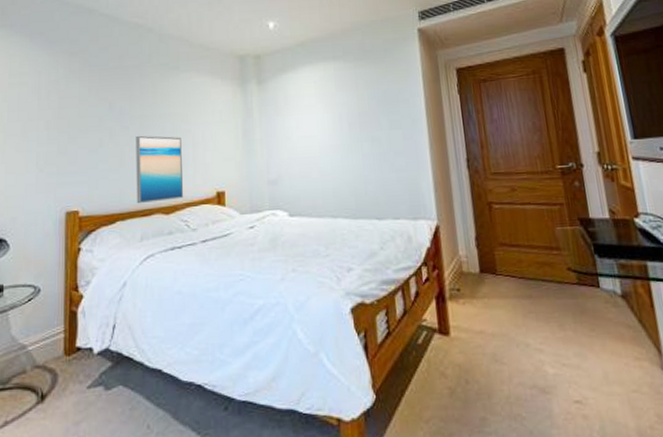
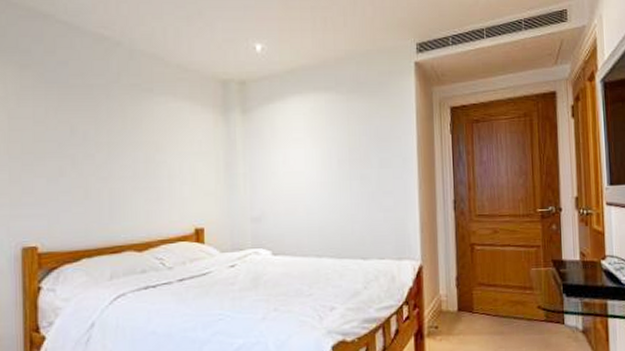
wall art: present [136,135,184,204] -> none [103,165,159,240]

